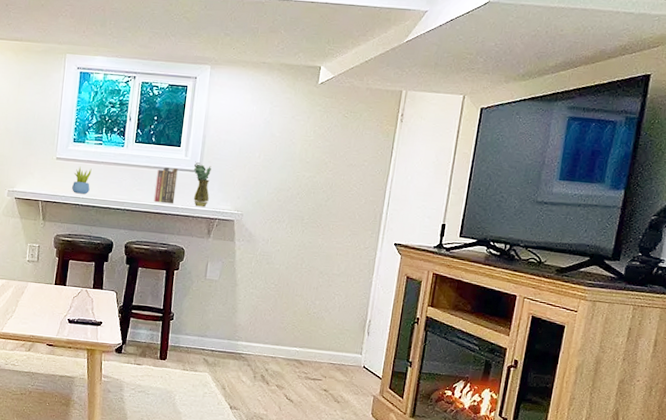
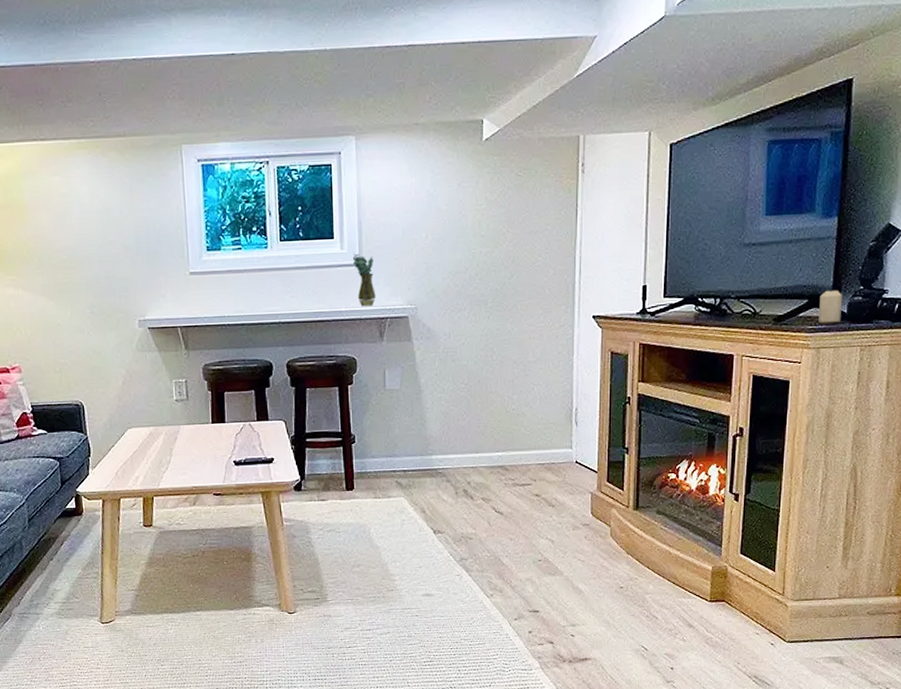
succulent plant: present [72,166,92,195] -> none [213,278,235,312]
books: present [153,167,178,204] -> none [310,265,336,309]
candle: none [597,252,622,283] -> present [818,289,842,325]

